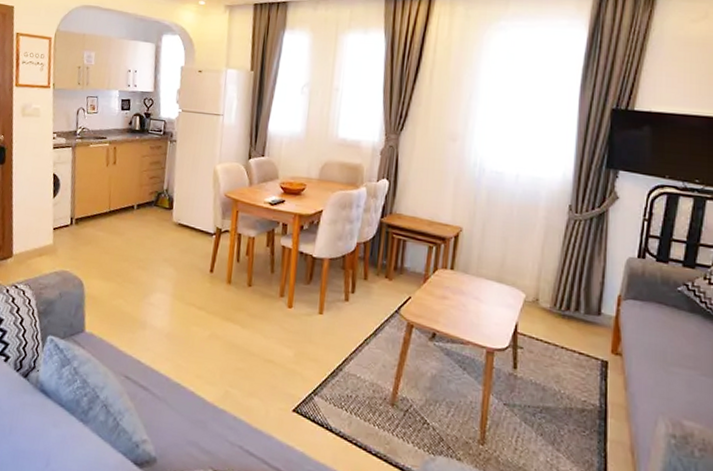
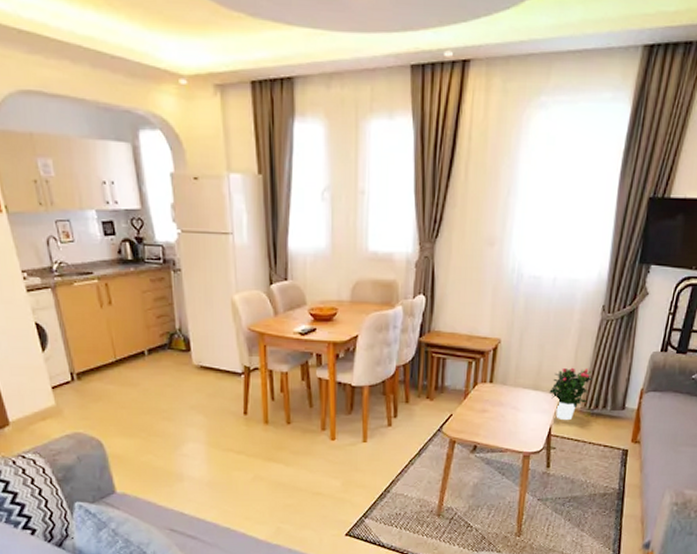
potted flower: none [514,263,561,320] -> present [549,367,592,421]

